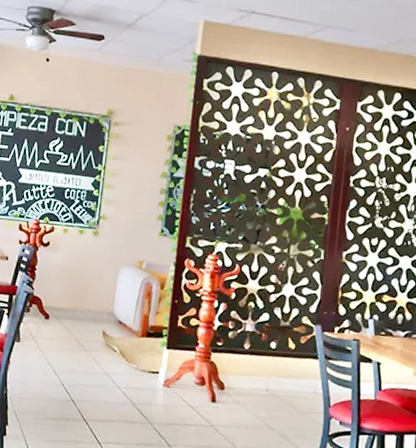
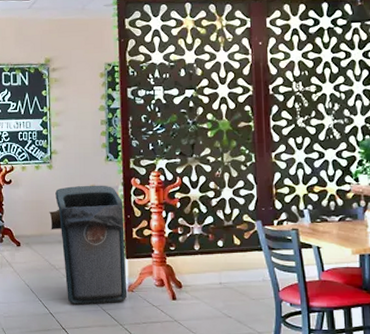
trash can: none [86,258,172,398] -> present [49,185,128,306]

